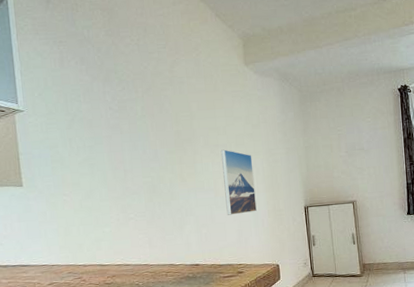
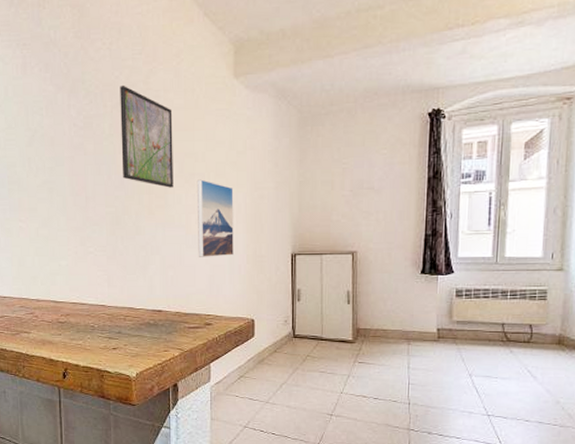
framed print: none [148,73,201,158] -> present [120,85,173,188]

